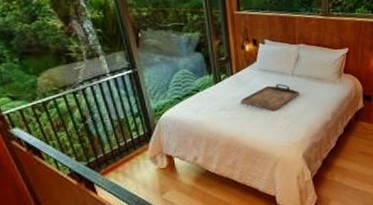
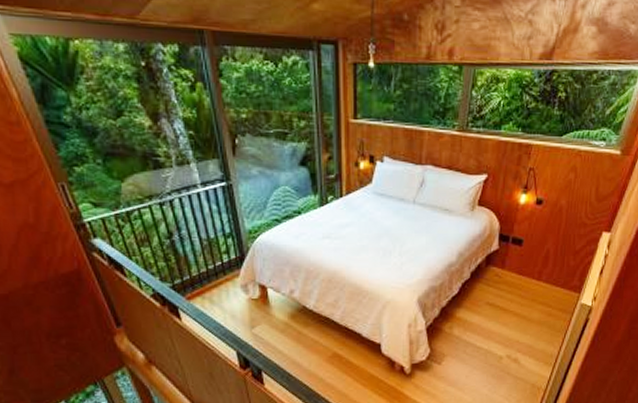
serving tray: present [240,83,300,111] -> none [349,212,422,245]

